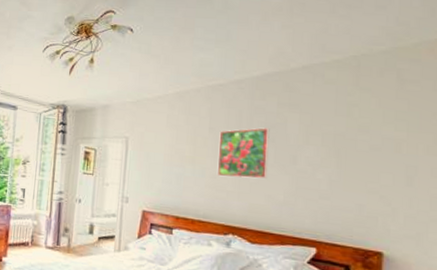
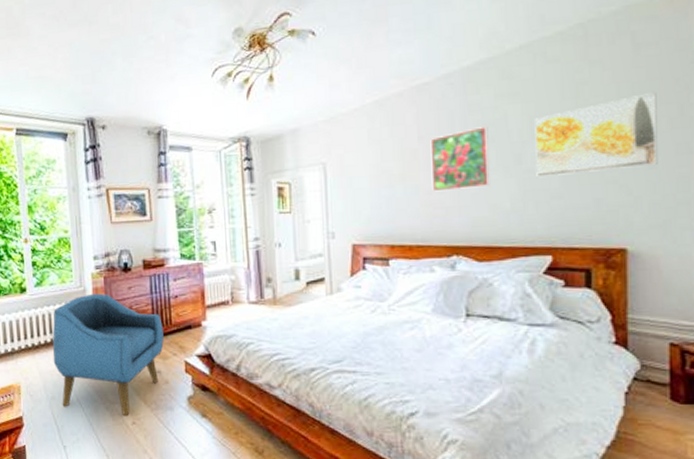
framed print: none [308,121,416,183] -> present [535,93,658,178]

